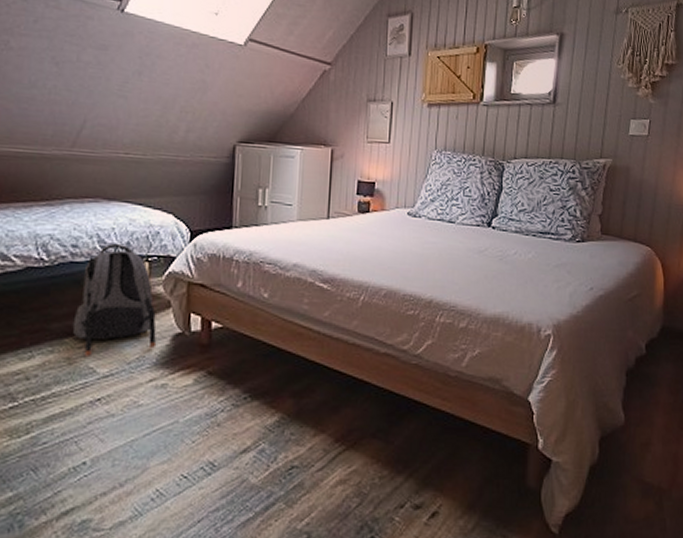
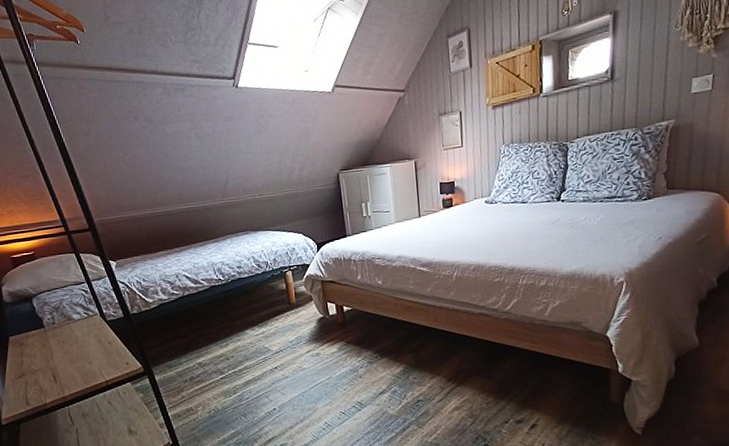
backpack: present [72,243,157,356] -> none [248,260,308,340]

